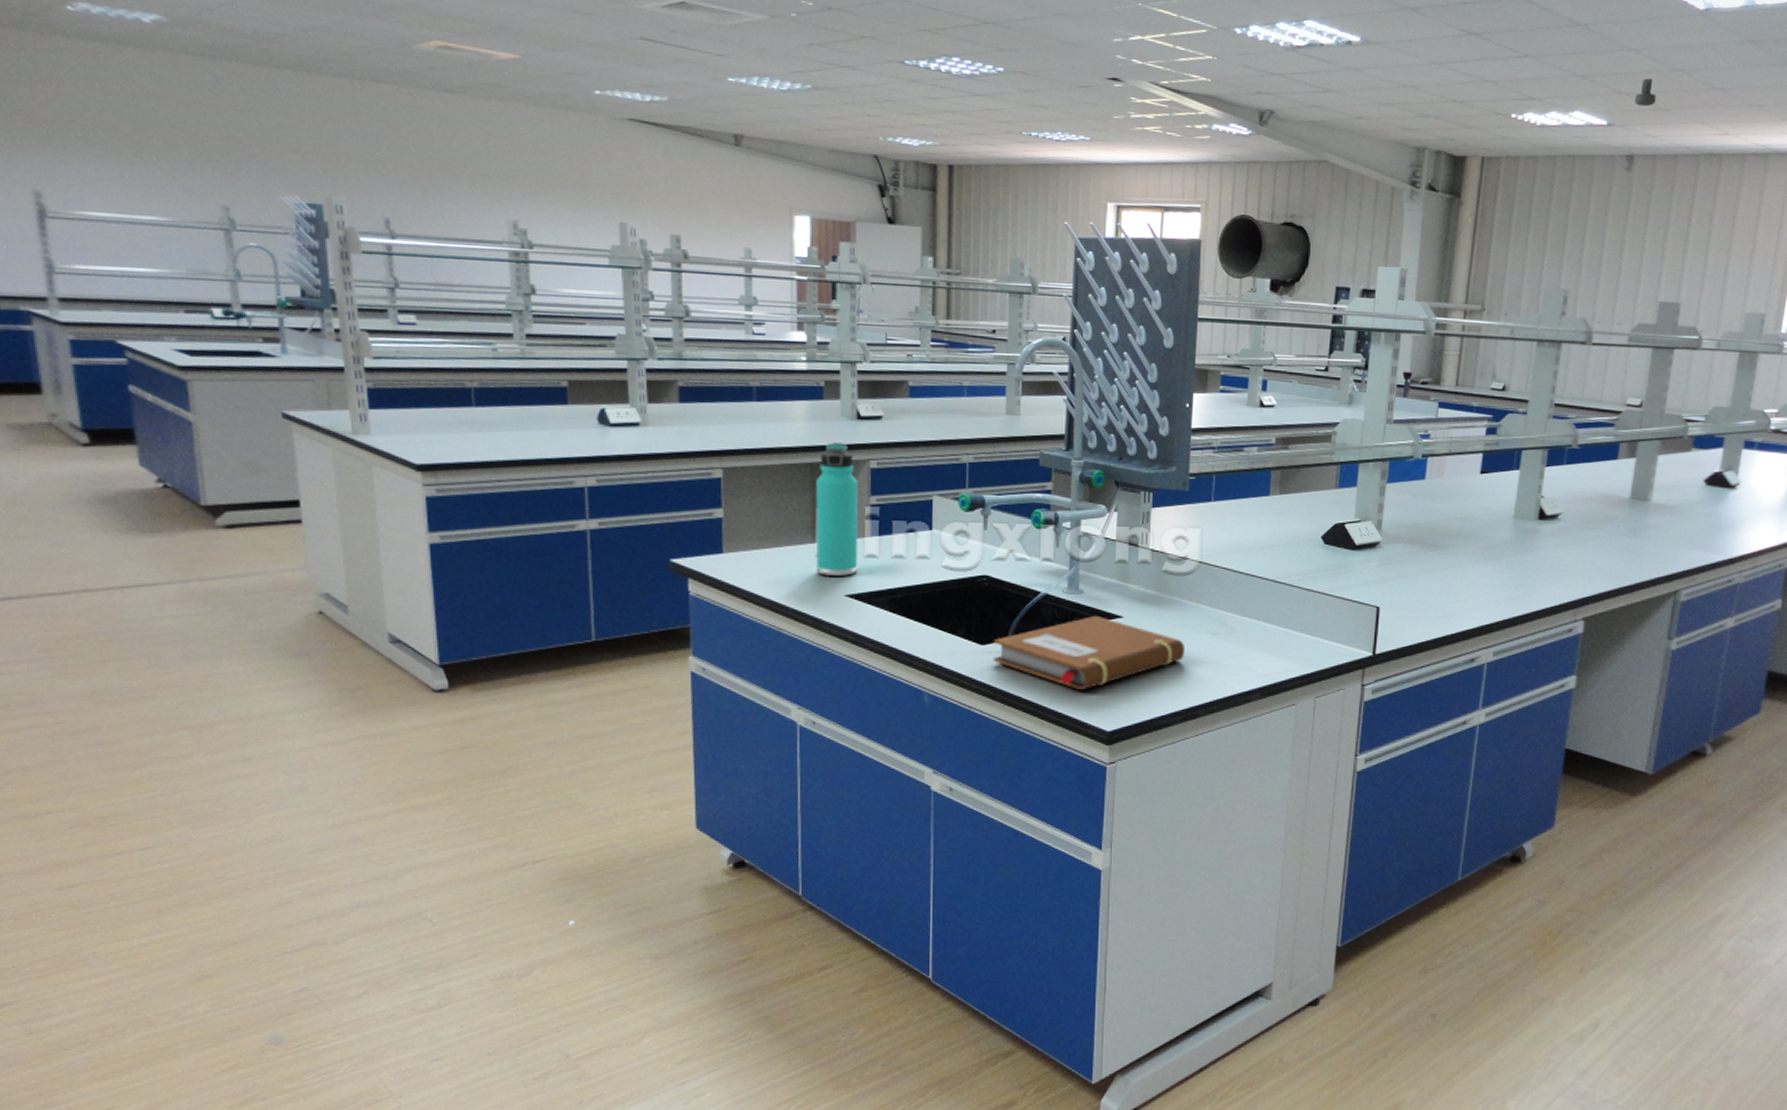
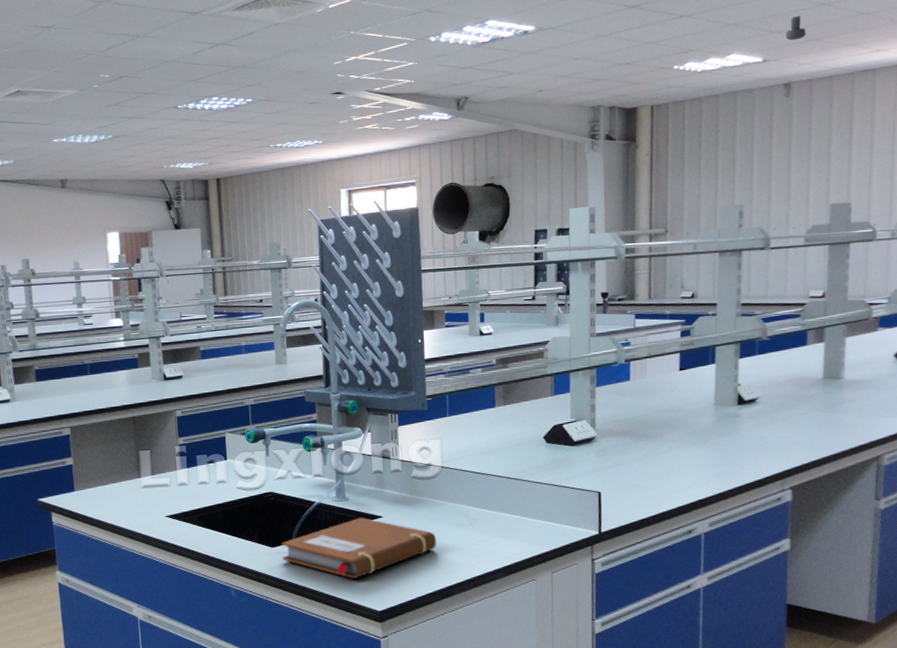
thermos bottle: present [815,442,859,576] -> none [138,399,174,502]

